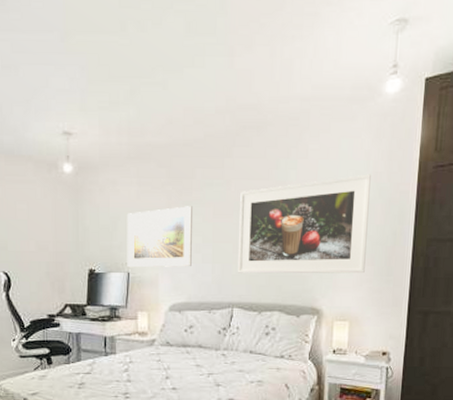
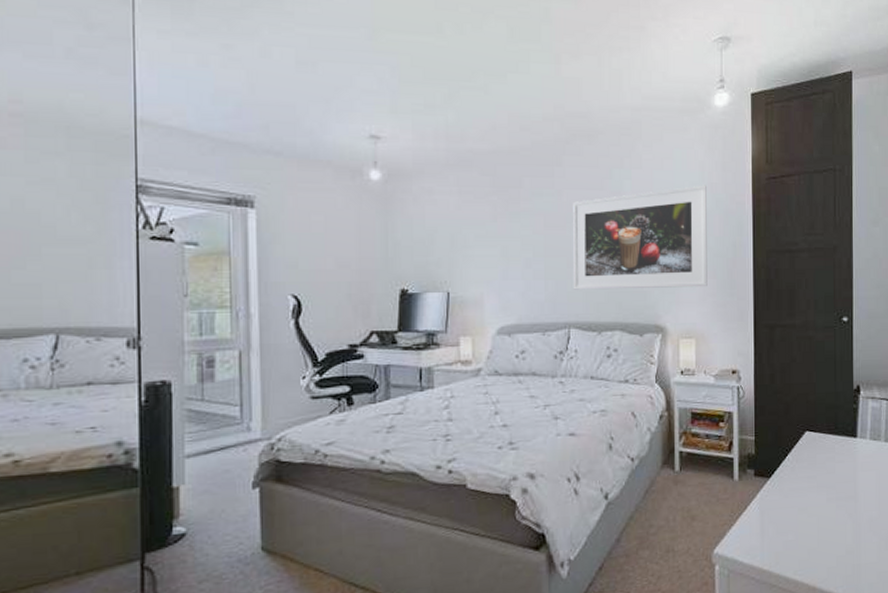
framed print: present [127,206,192,268] -> none [445,217,521,287]

